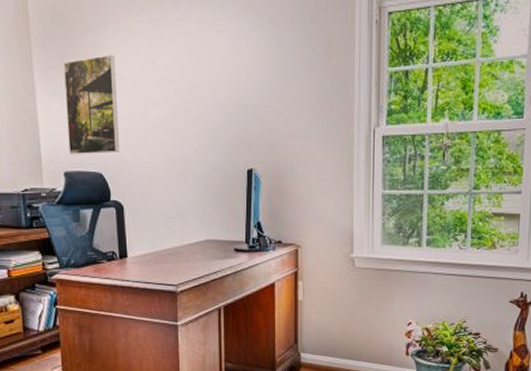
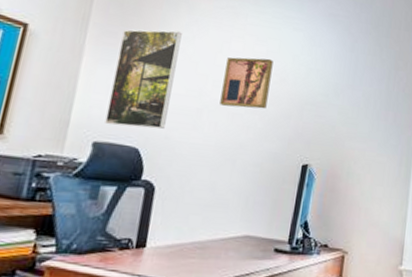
wall art: none [160,68,205,122] -> present [220,57,274,109]

